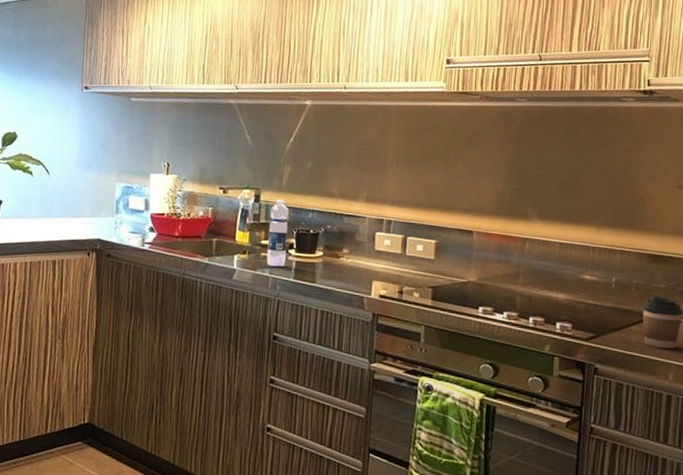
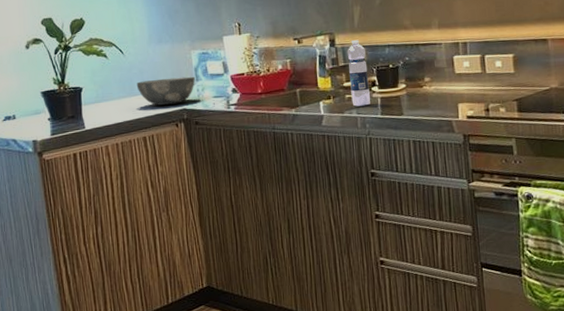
bowl: none [56,204,115,233] -> present [136,76,195,106]

